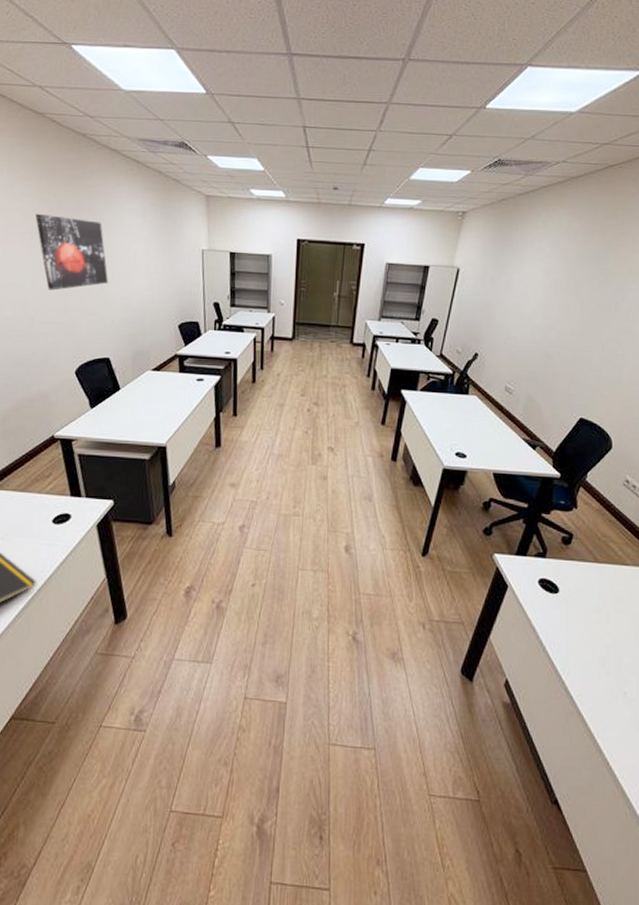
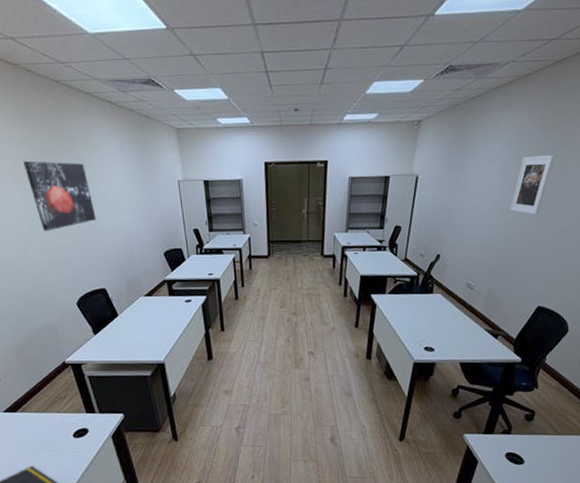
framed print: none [554,259,604,321] -> present [510,155,555,215]

